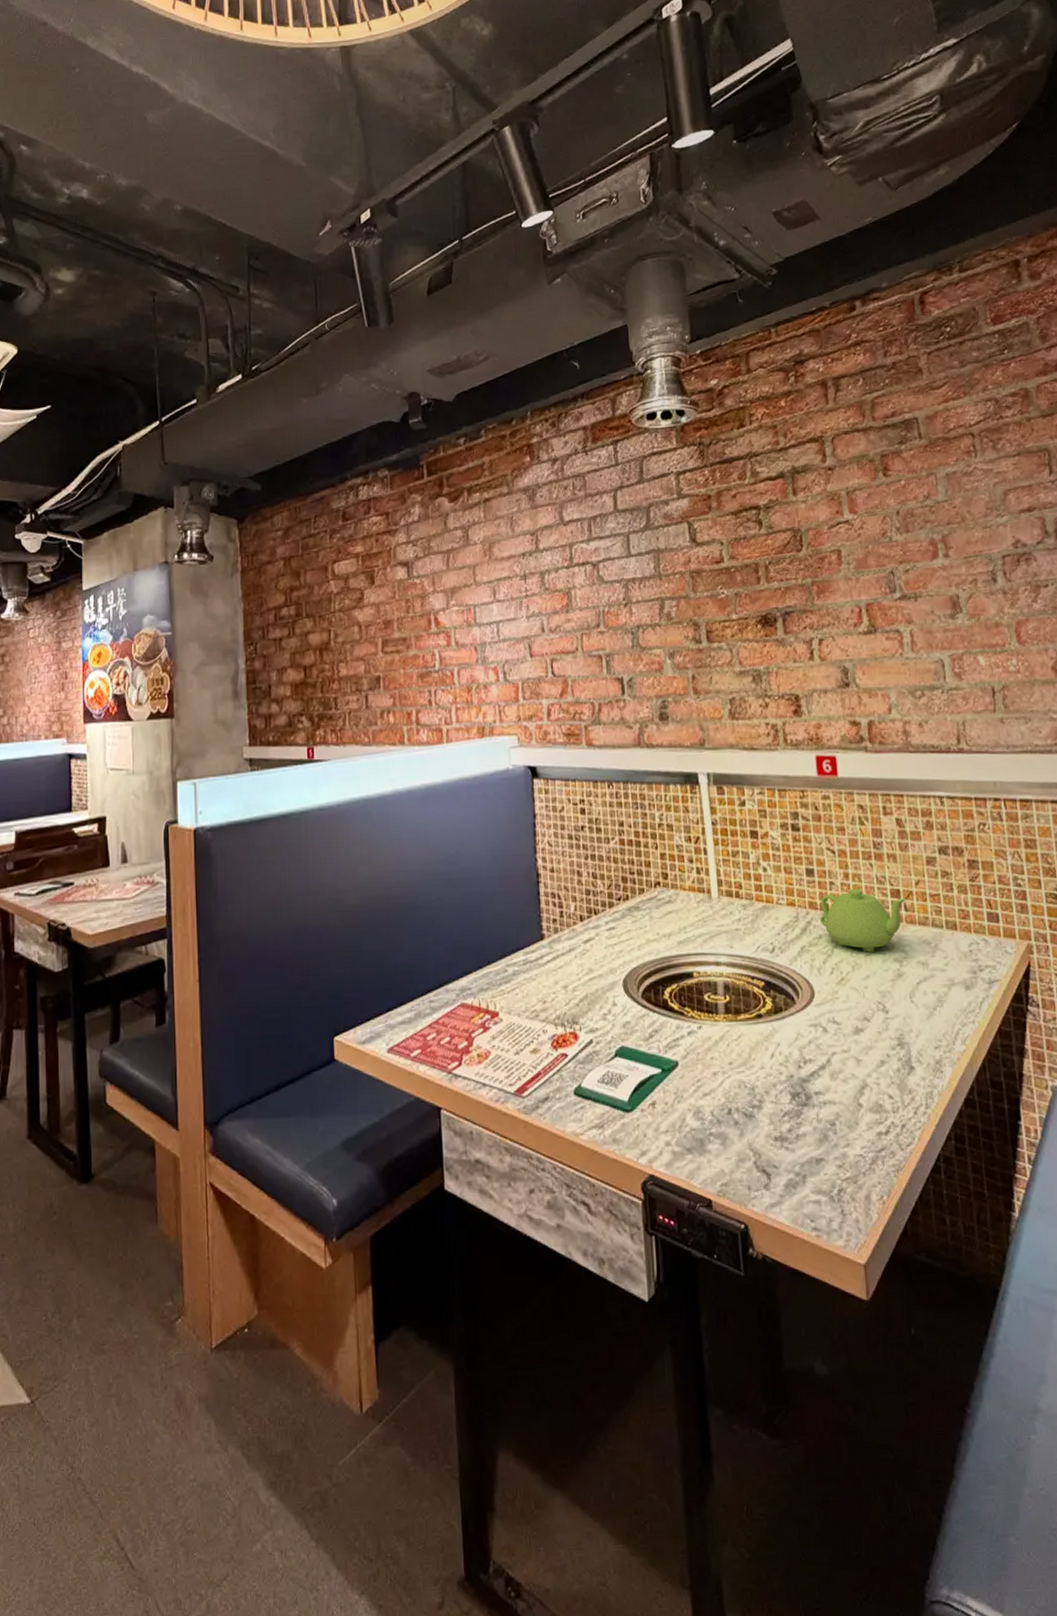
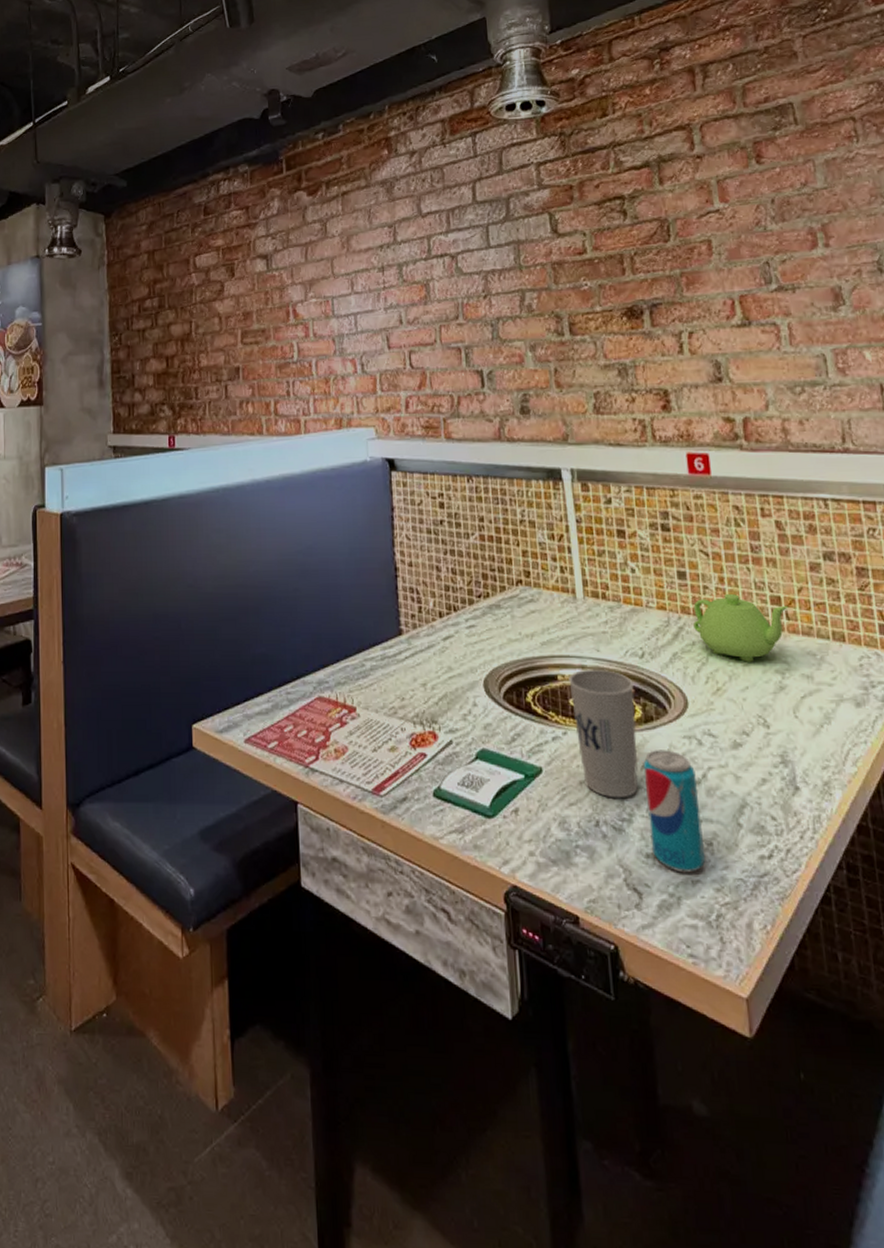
cup: none [704,964,768,1087] -> present [568,669,638,798]
beverage can: none [772,1038,828,1153] -> present [643,750,705,873]

